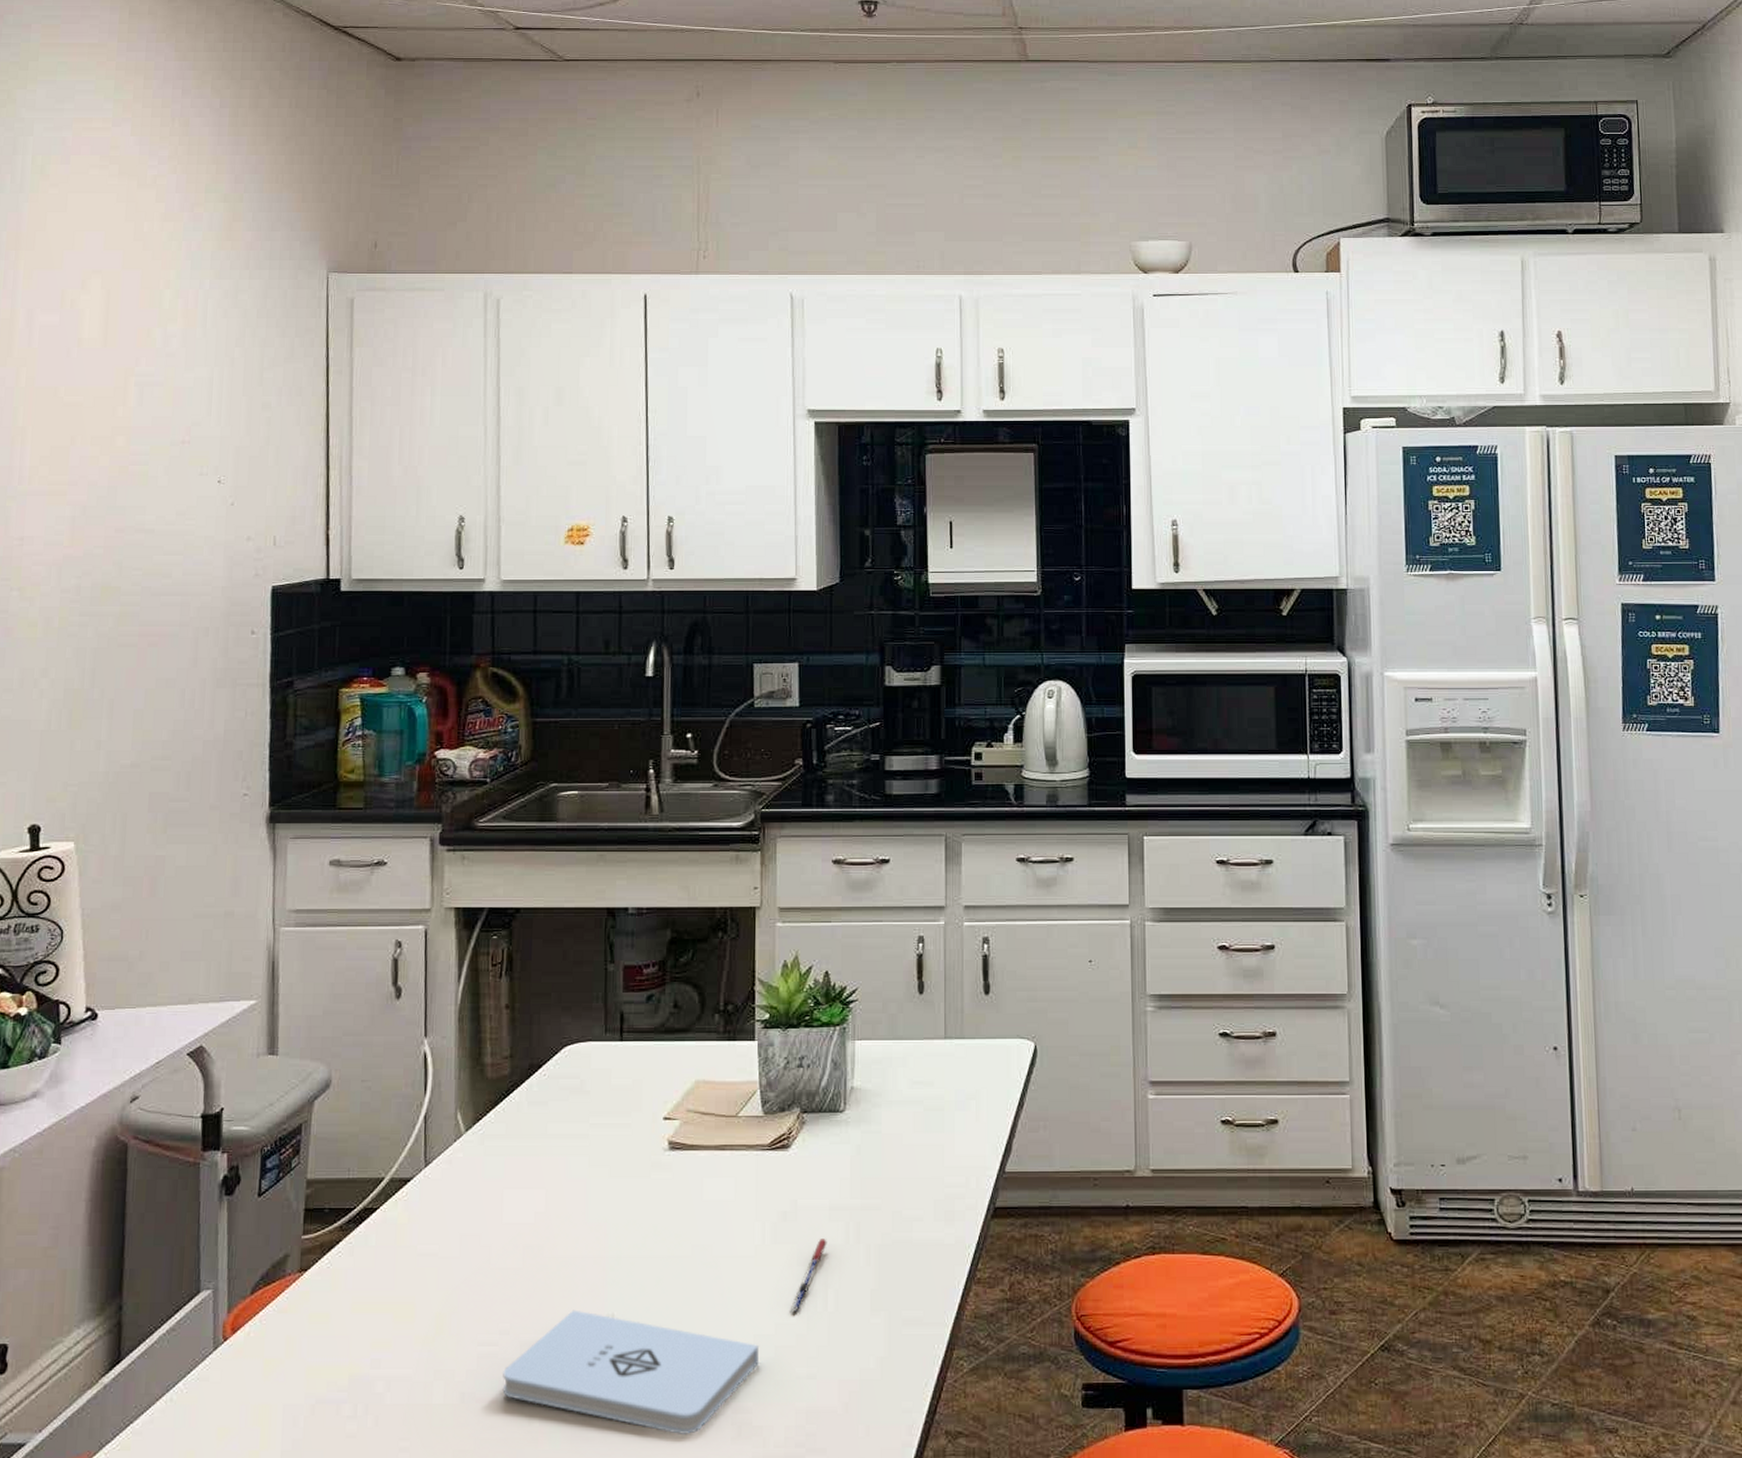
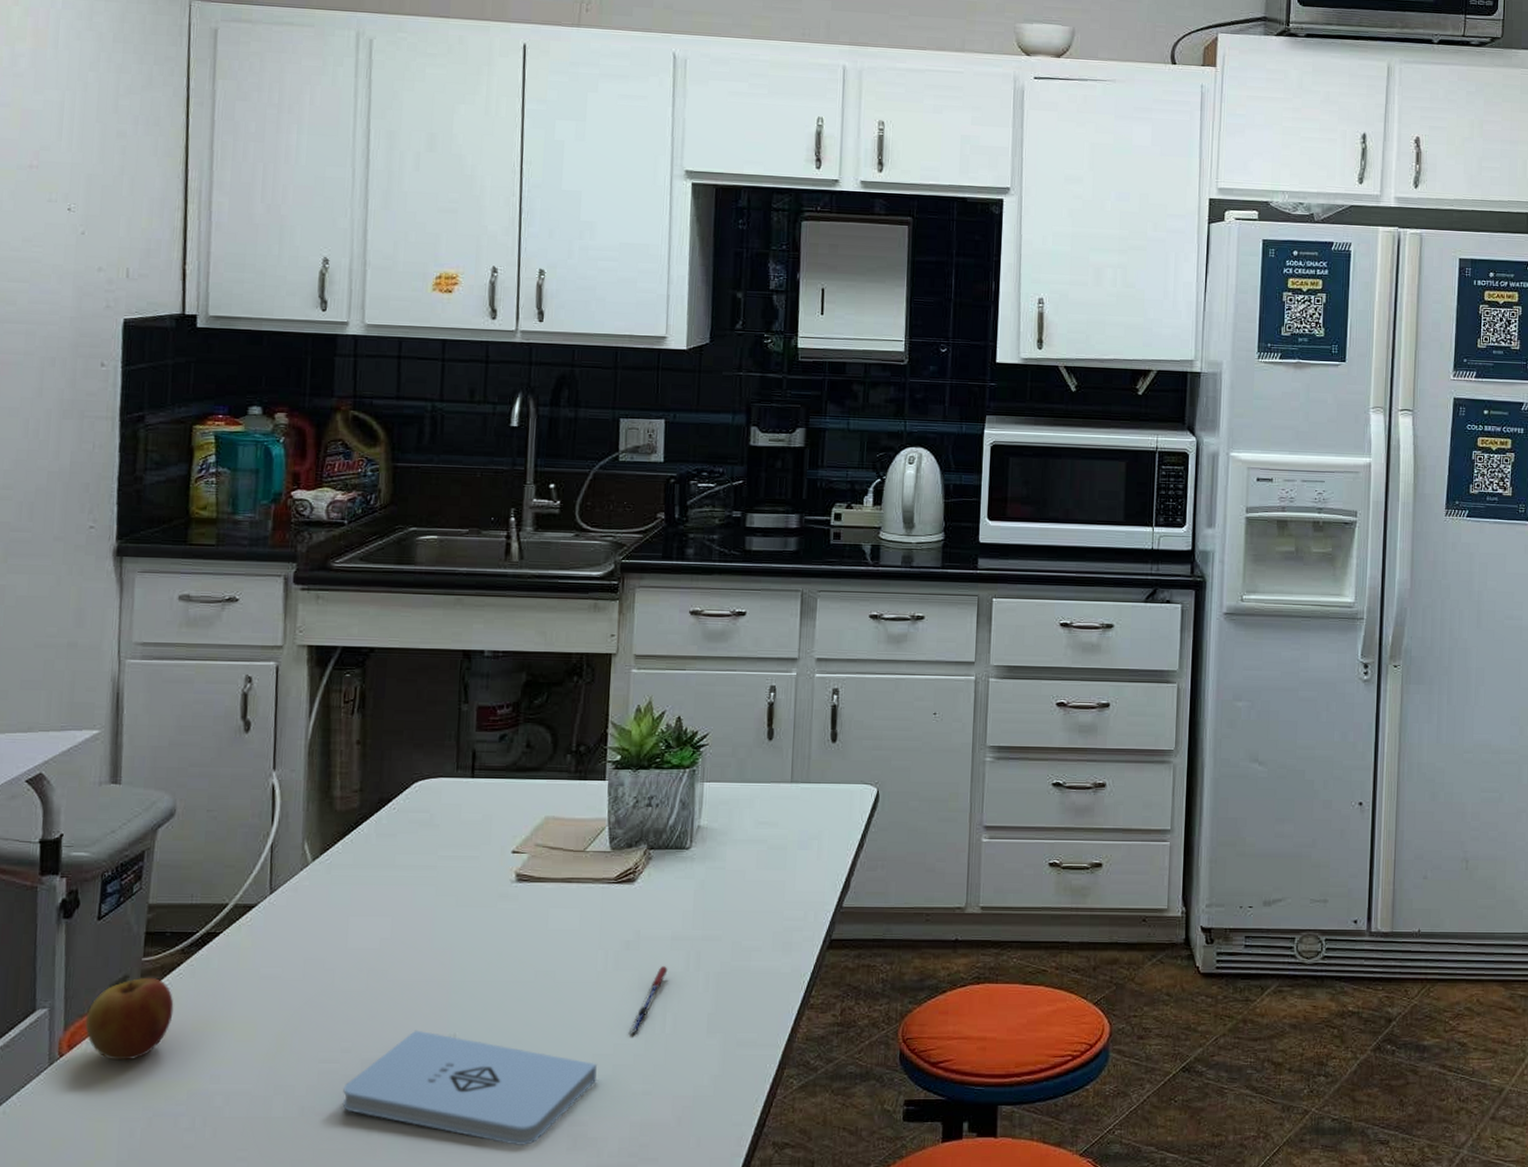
apple: none [248,1257,334,1344] -> present [85,978,174,1061]

